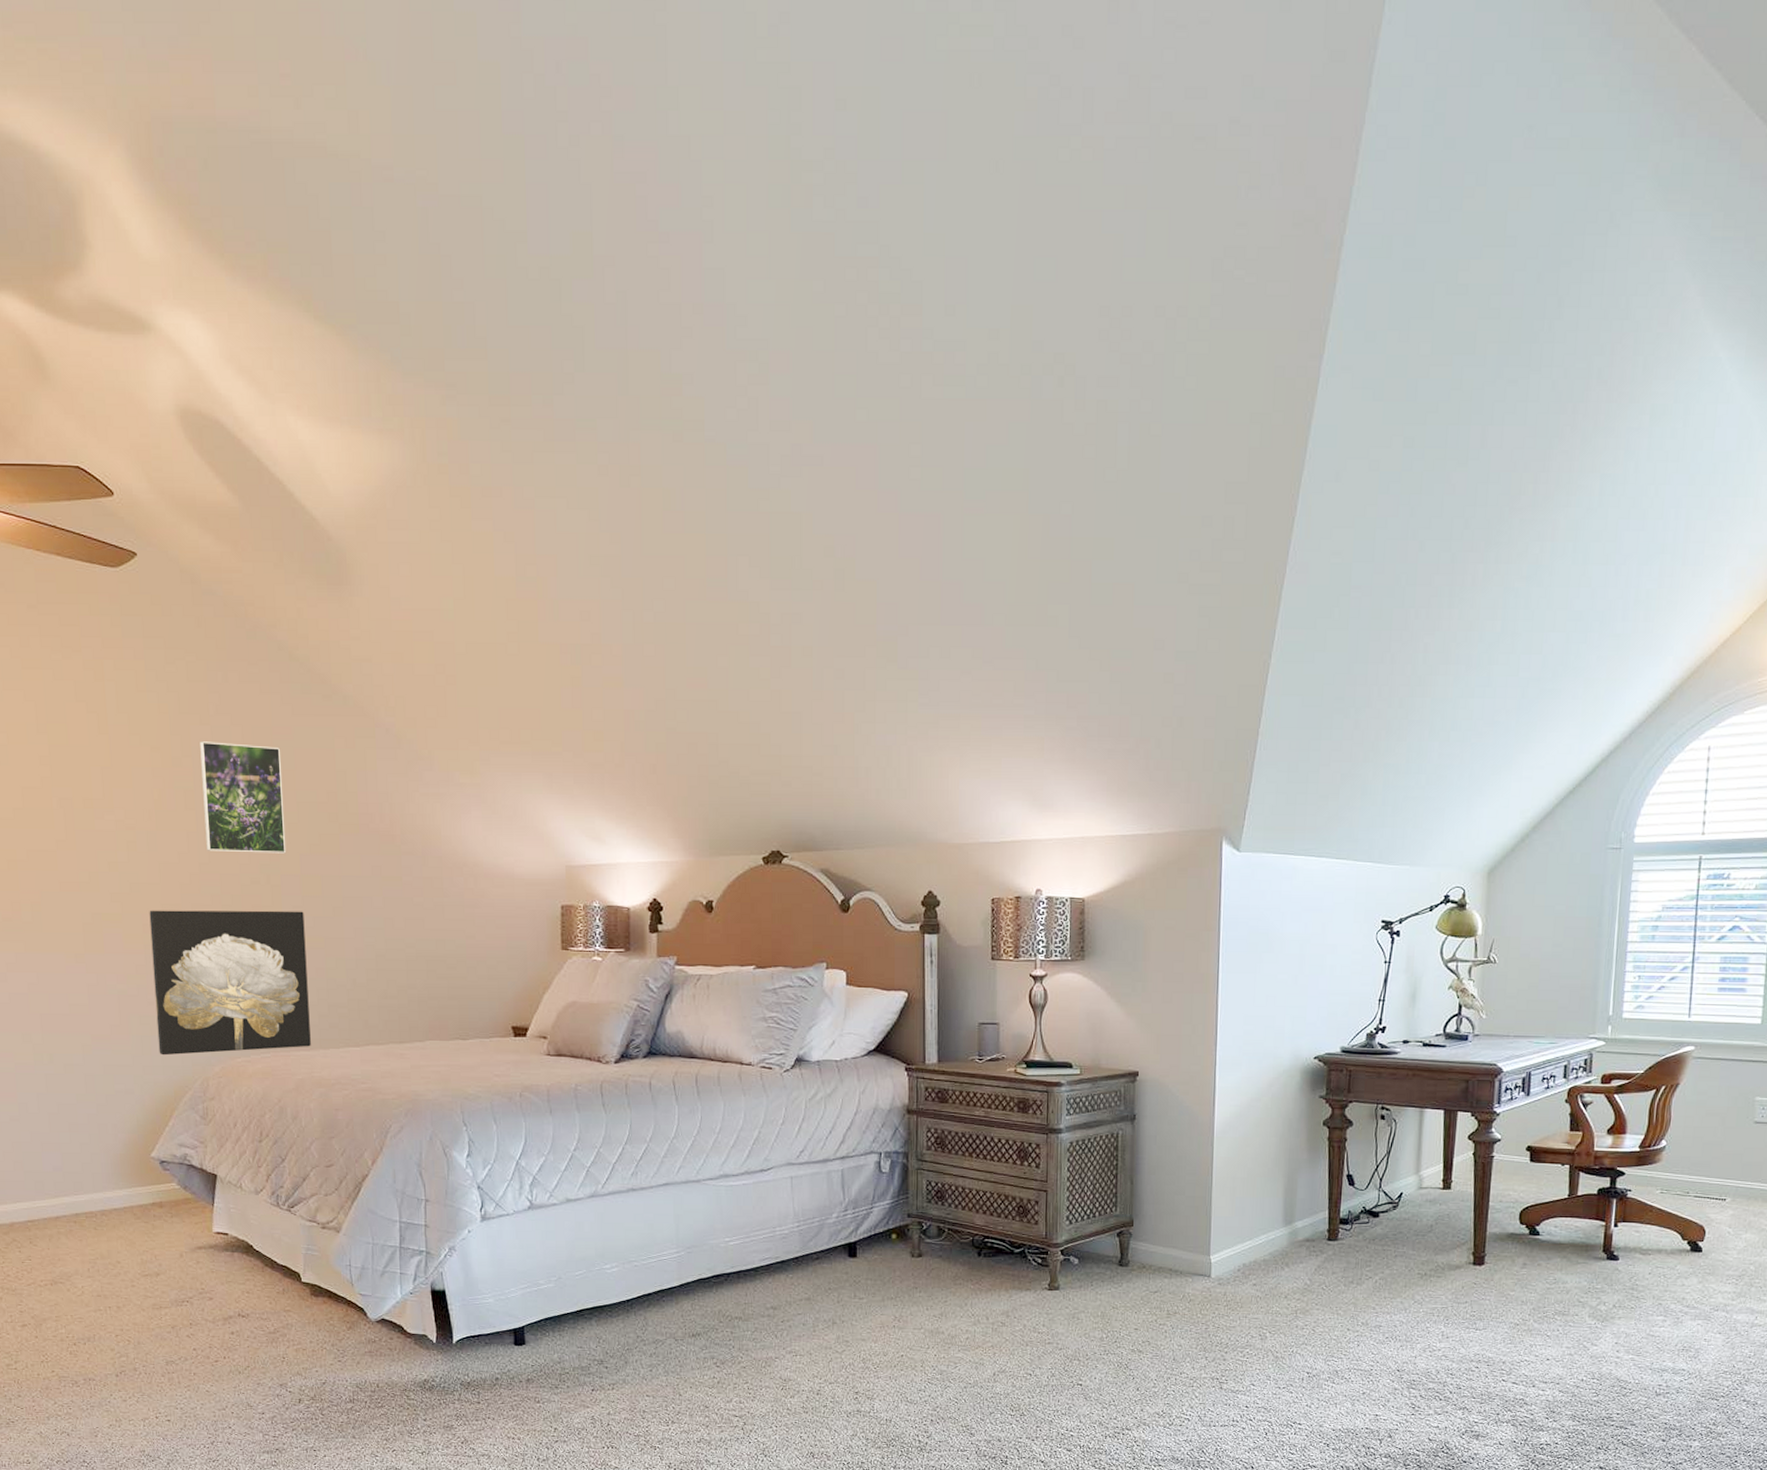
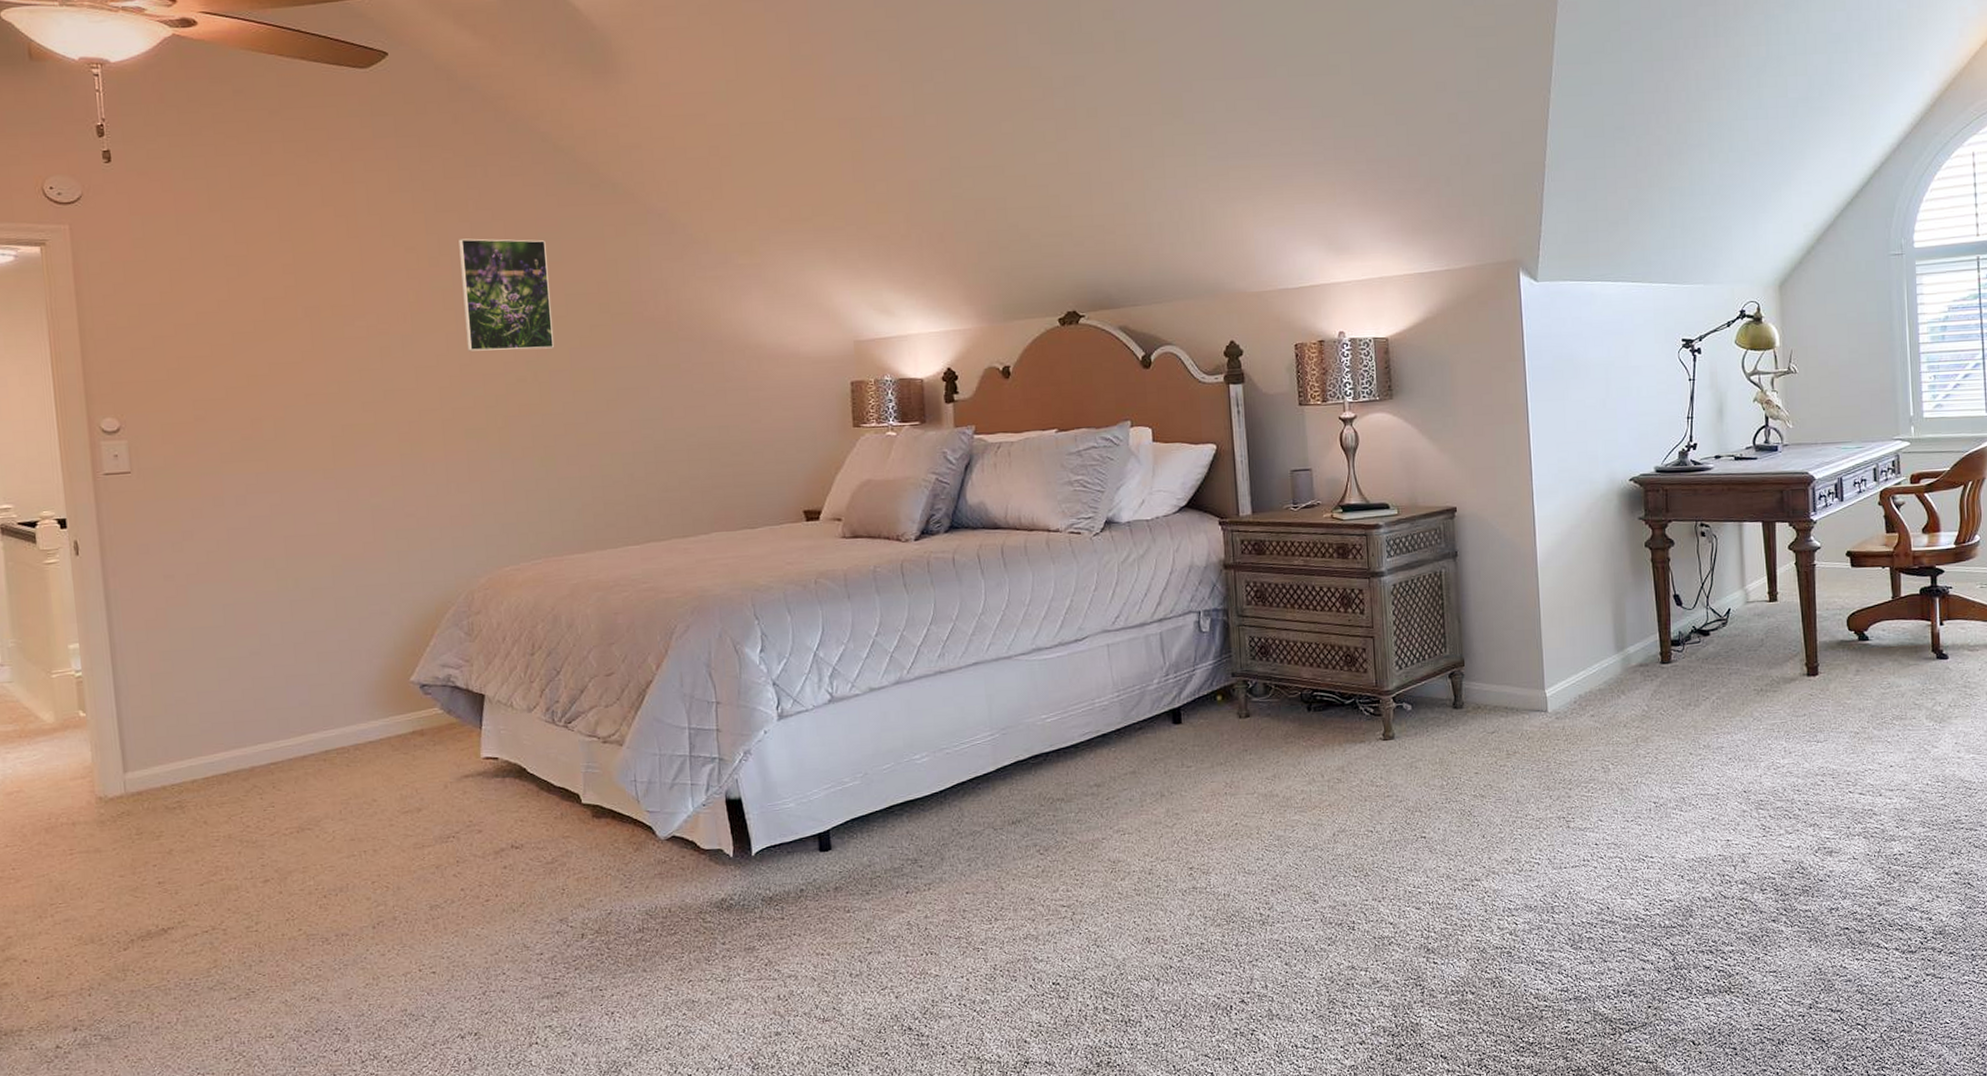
wall art: present [149,910,311,1056] -> none [405,407,586,571]

